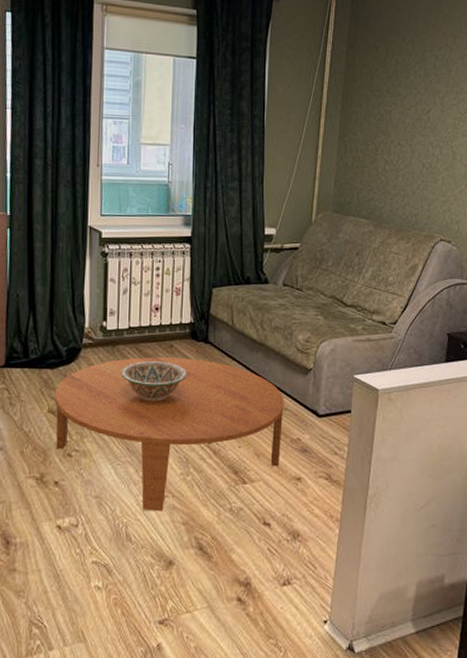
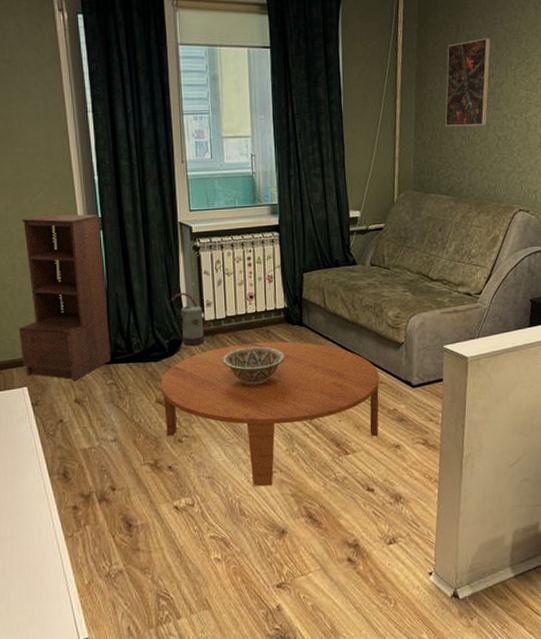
watering can: none [71,299,113,356] -> present [169,292,211,347]
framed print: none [369,64,420,152] -> present [445,38,491,126]

